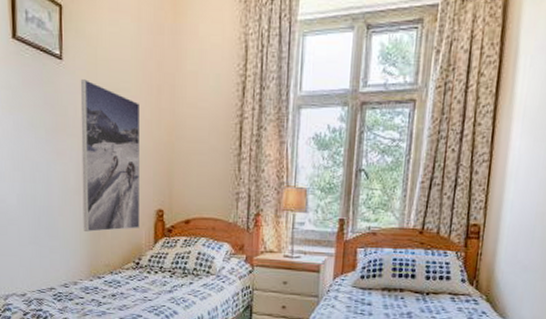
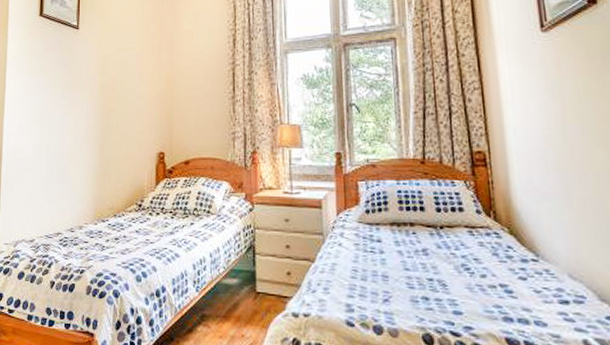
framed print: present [80,79,139,232] -> none [90,43,143,176]

